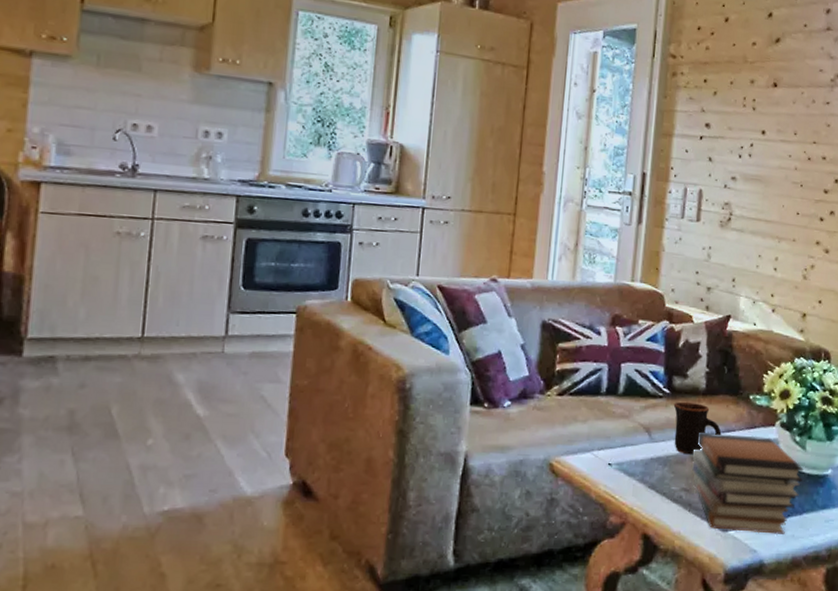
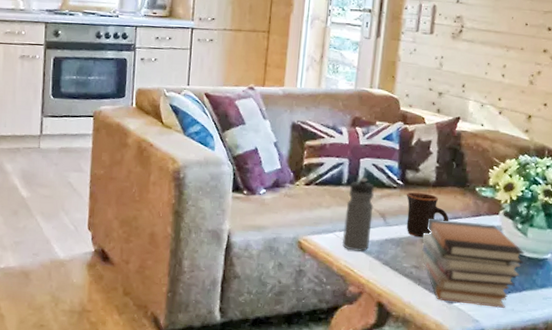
water bottle: none [600,386,638,473] -> present [341,178,375,252]

